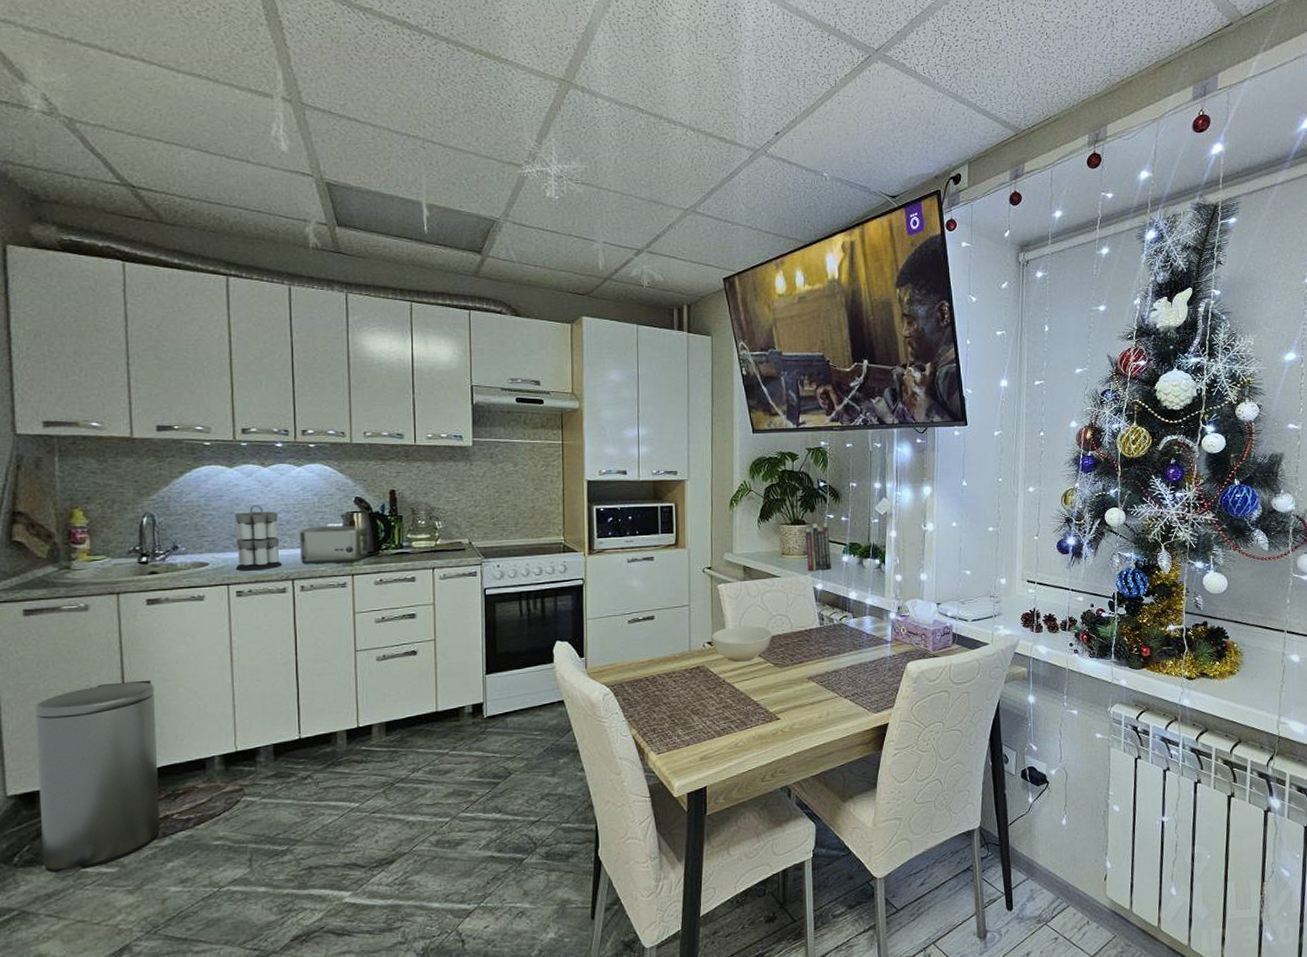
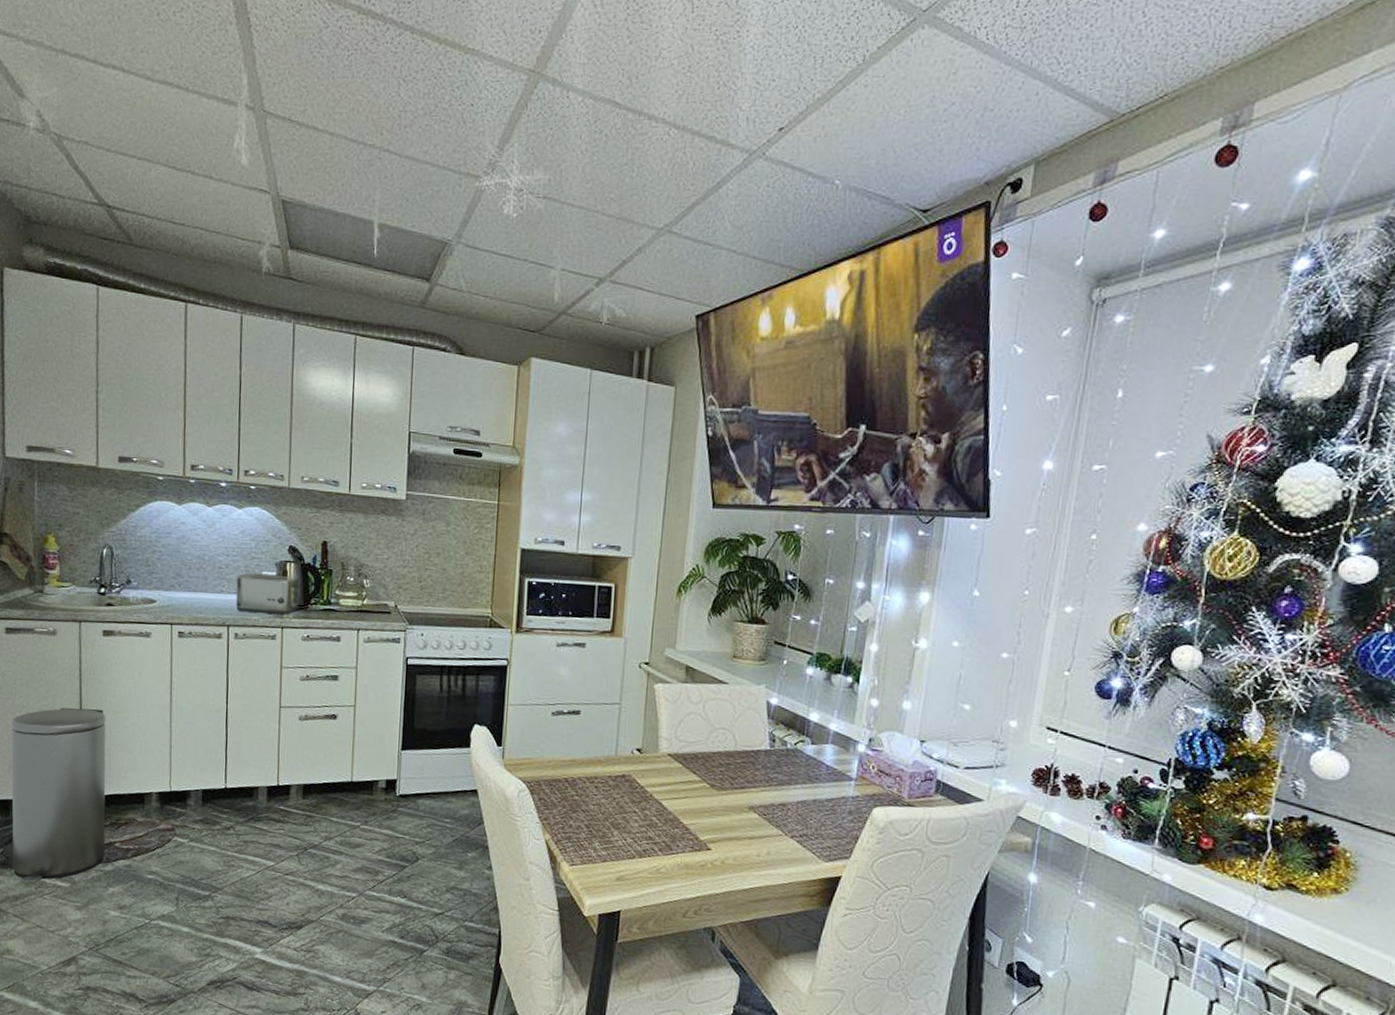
spice rack: present [235,504,281,571] -> none [179,545,219,614]
bowl: present [711,625,773,662] -> none [641,734,713,777]
books: present [805,522,831,572] -> none [762,623,794,682]

